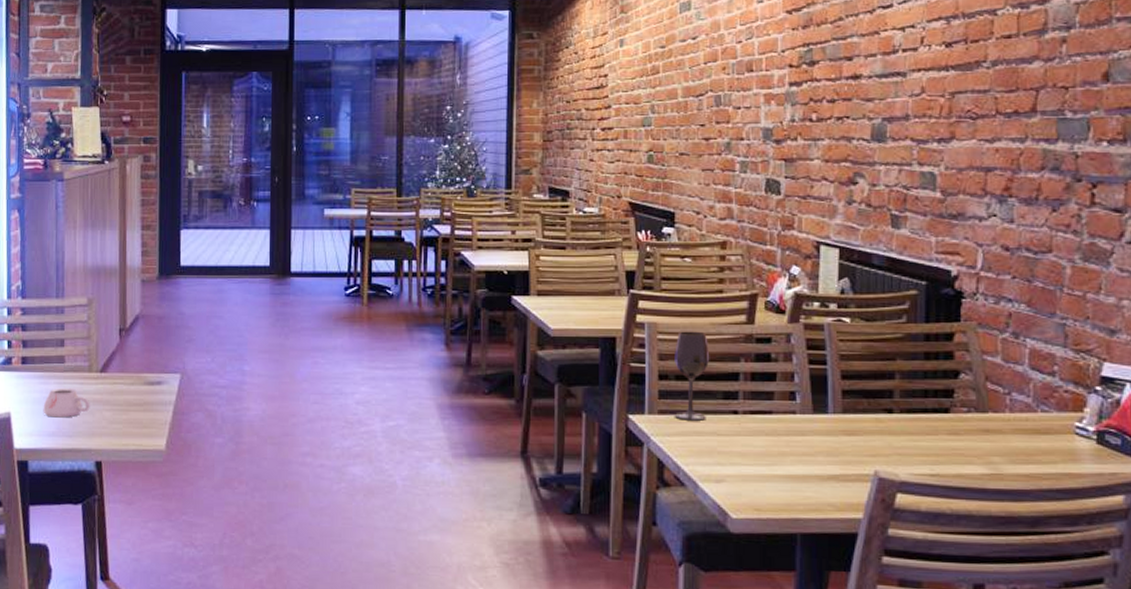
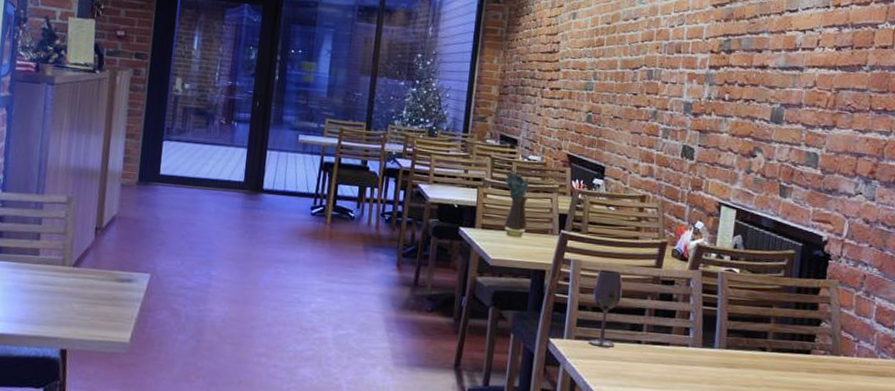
cup: present [43,387,90,418] -> none [13,278,61,307]
vase: none [558,225,590,303] -> present [504,168,529,238]

